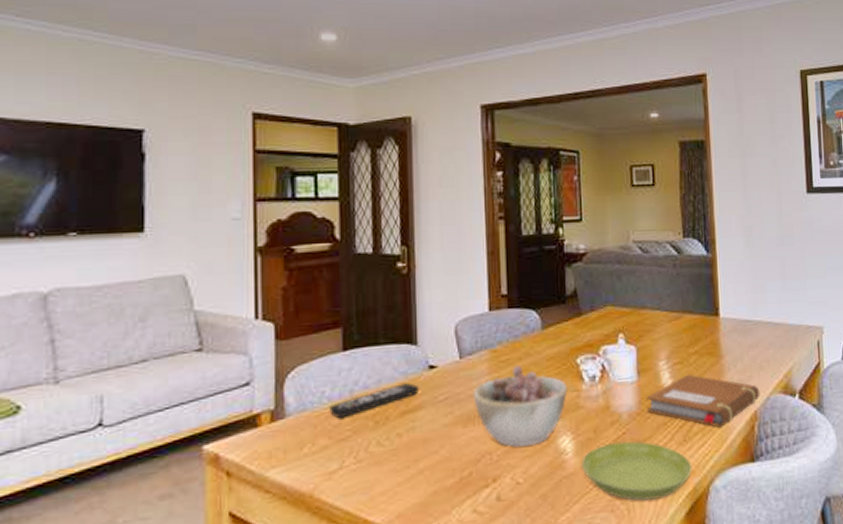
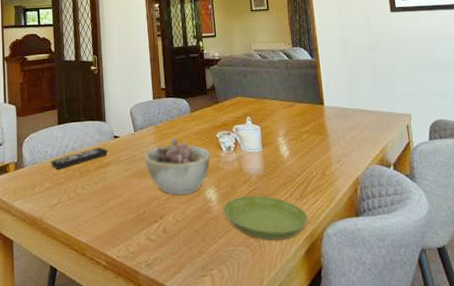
notebook: present [645,374,760,428] -> none [269,147,361,189]

